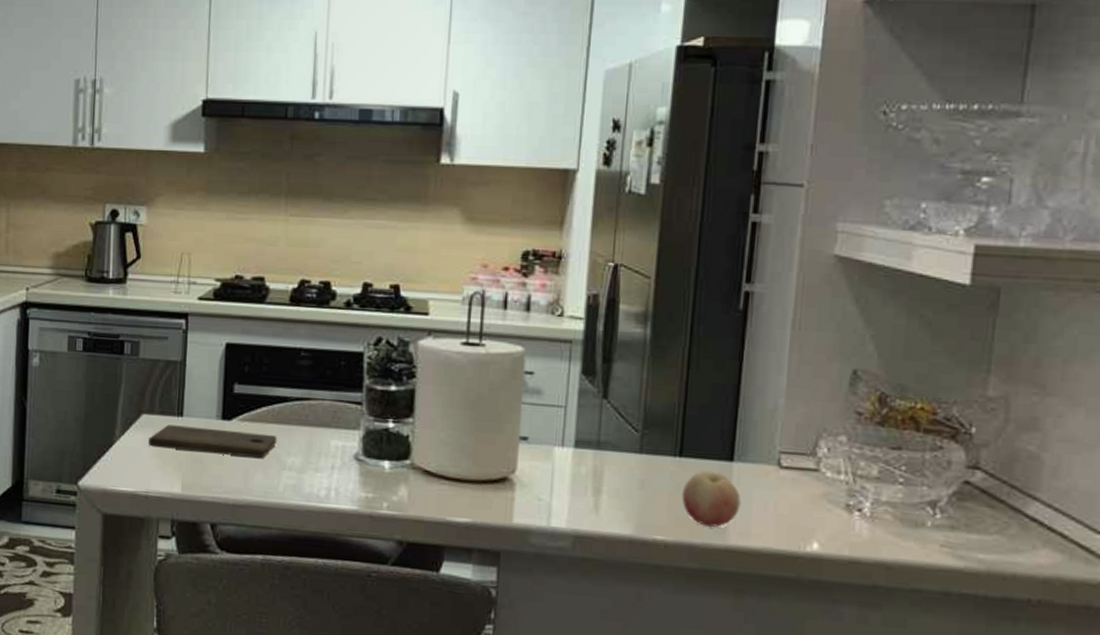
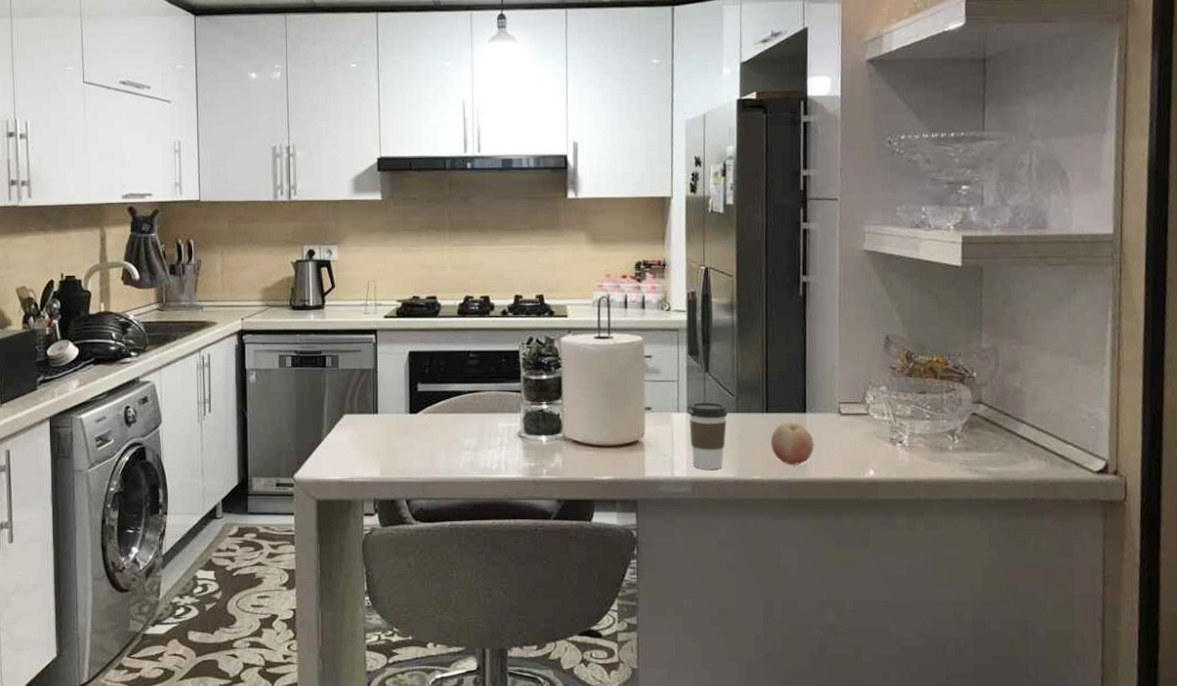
cutting board: present [148,425,277,458] -> none [351,421,455,442]
coffee cup: none [575,435,628,523] -> present [688,402,728,469]

